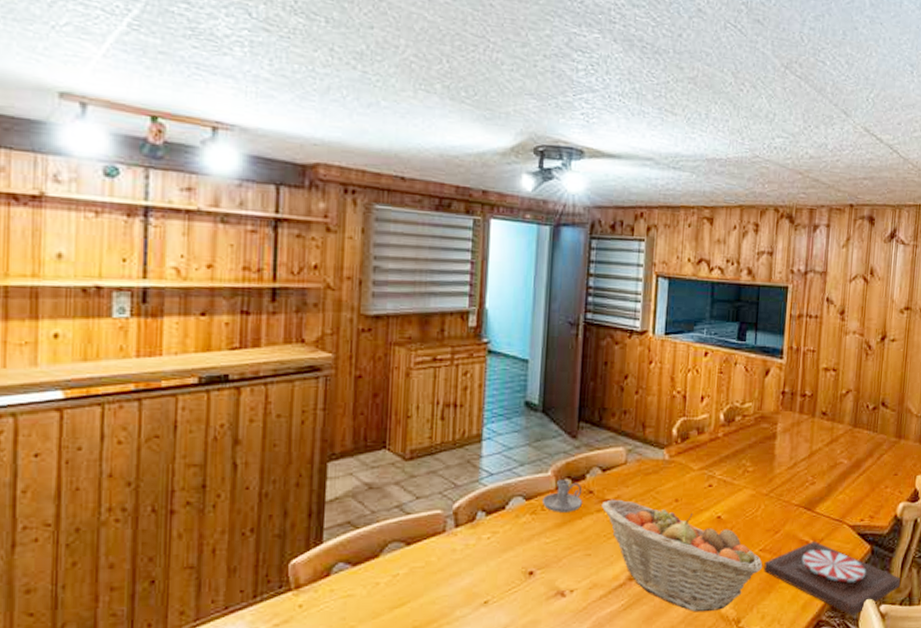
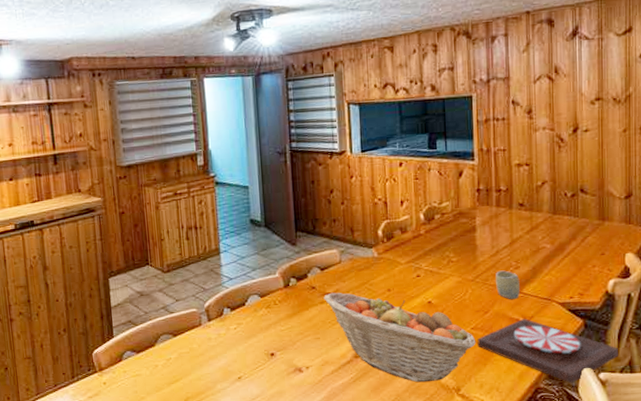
candle holder: present [541,479,583,512] -> none [273,279,308,306]
cup: none [790,485,814,520] -> present [496,270,520,300]

